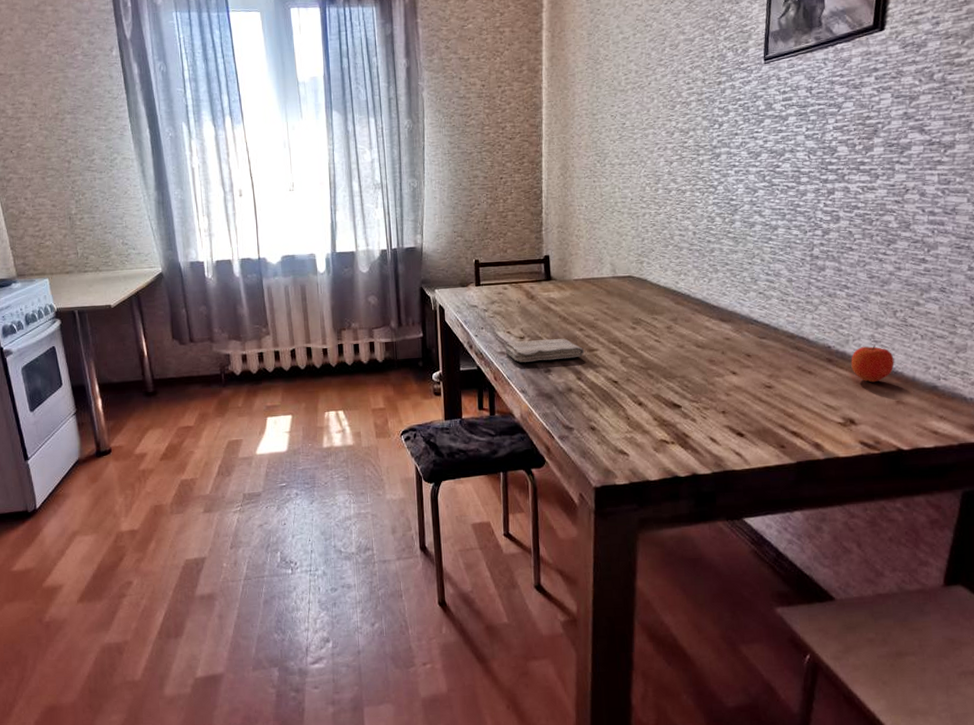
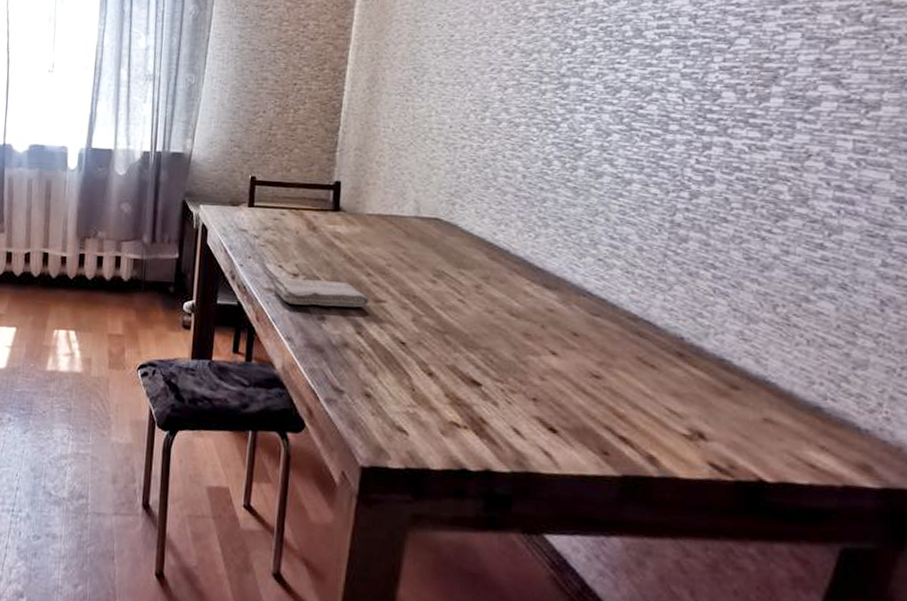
apple: present [851,344,894,383] -> none [708,342,767,391]

